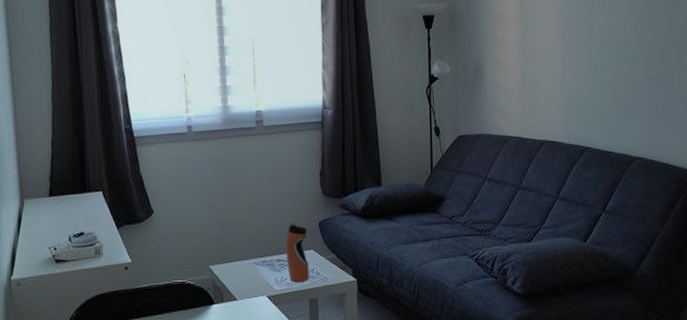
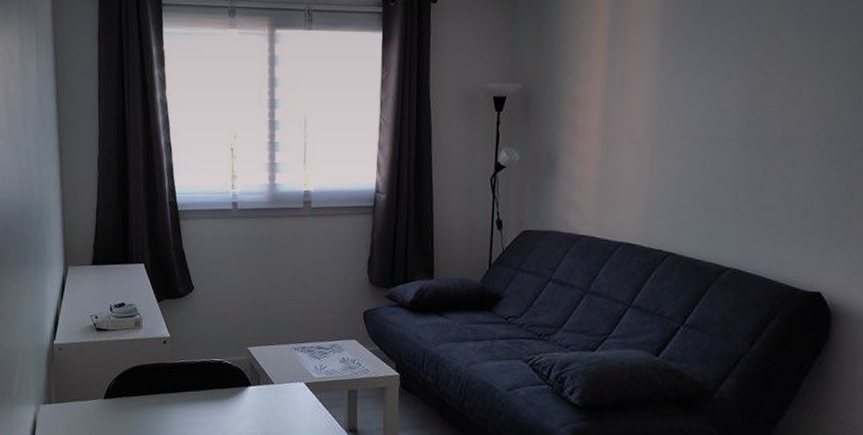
water bottle: present [286,221,309,282] -> none [327,309,351,371]

